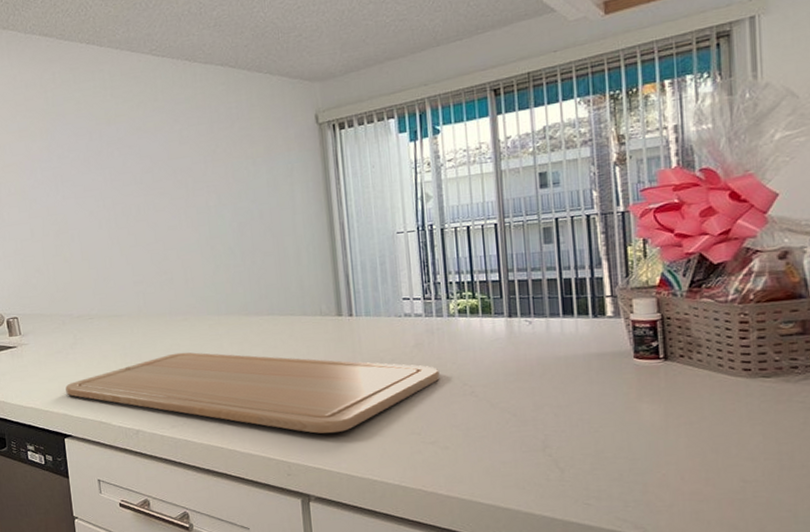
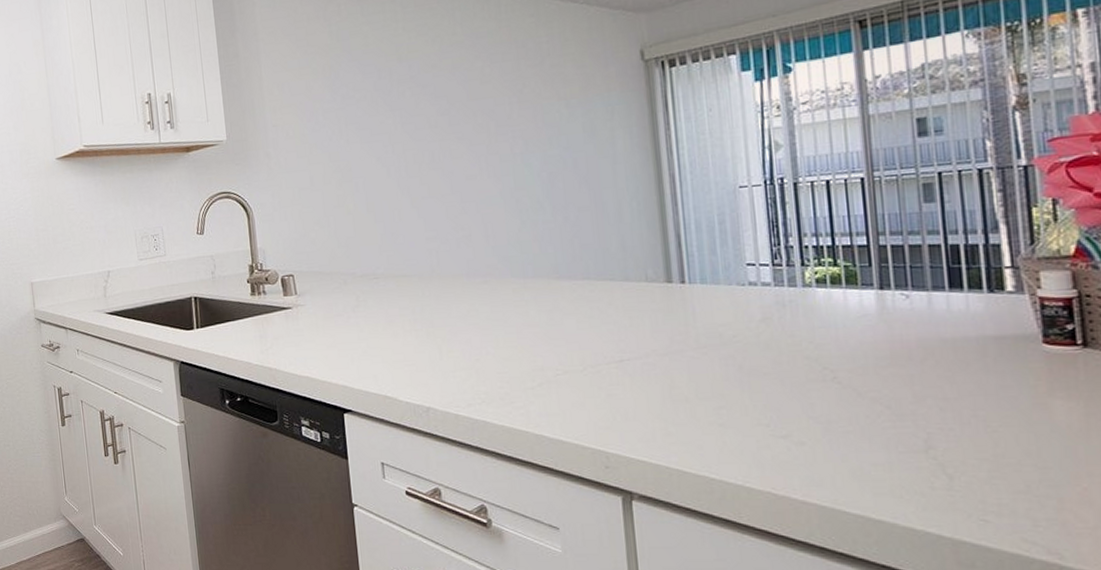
chopping board: present [65,352,440,434] -> none [346,319,793,421]

